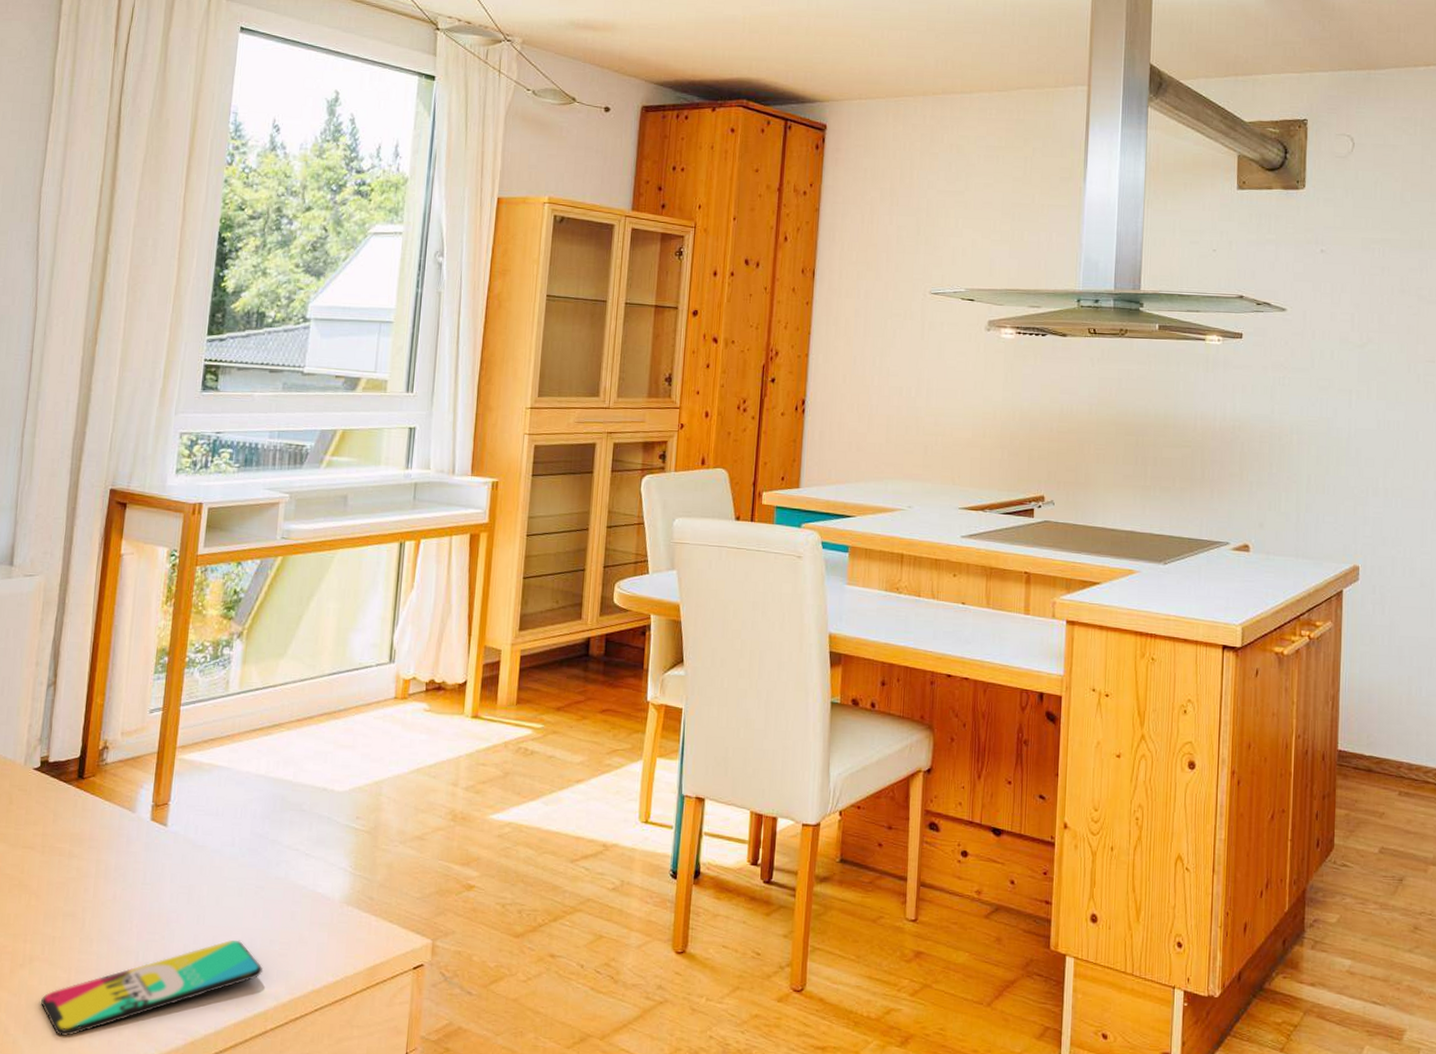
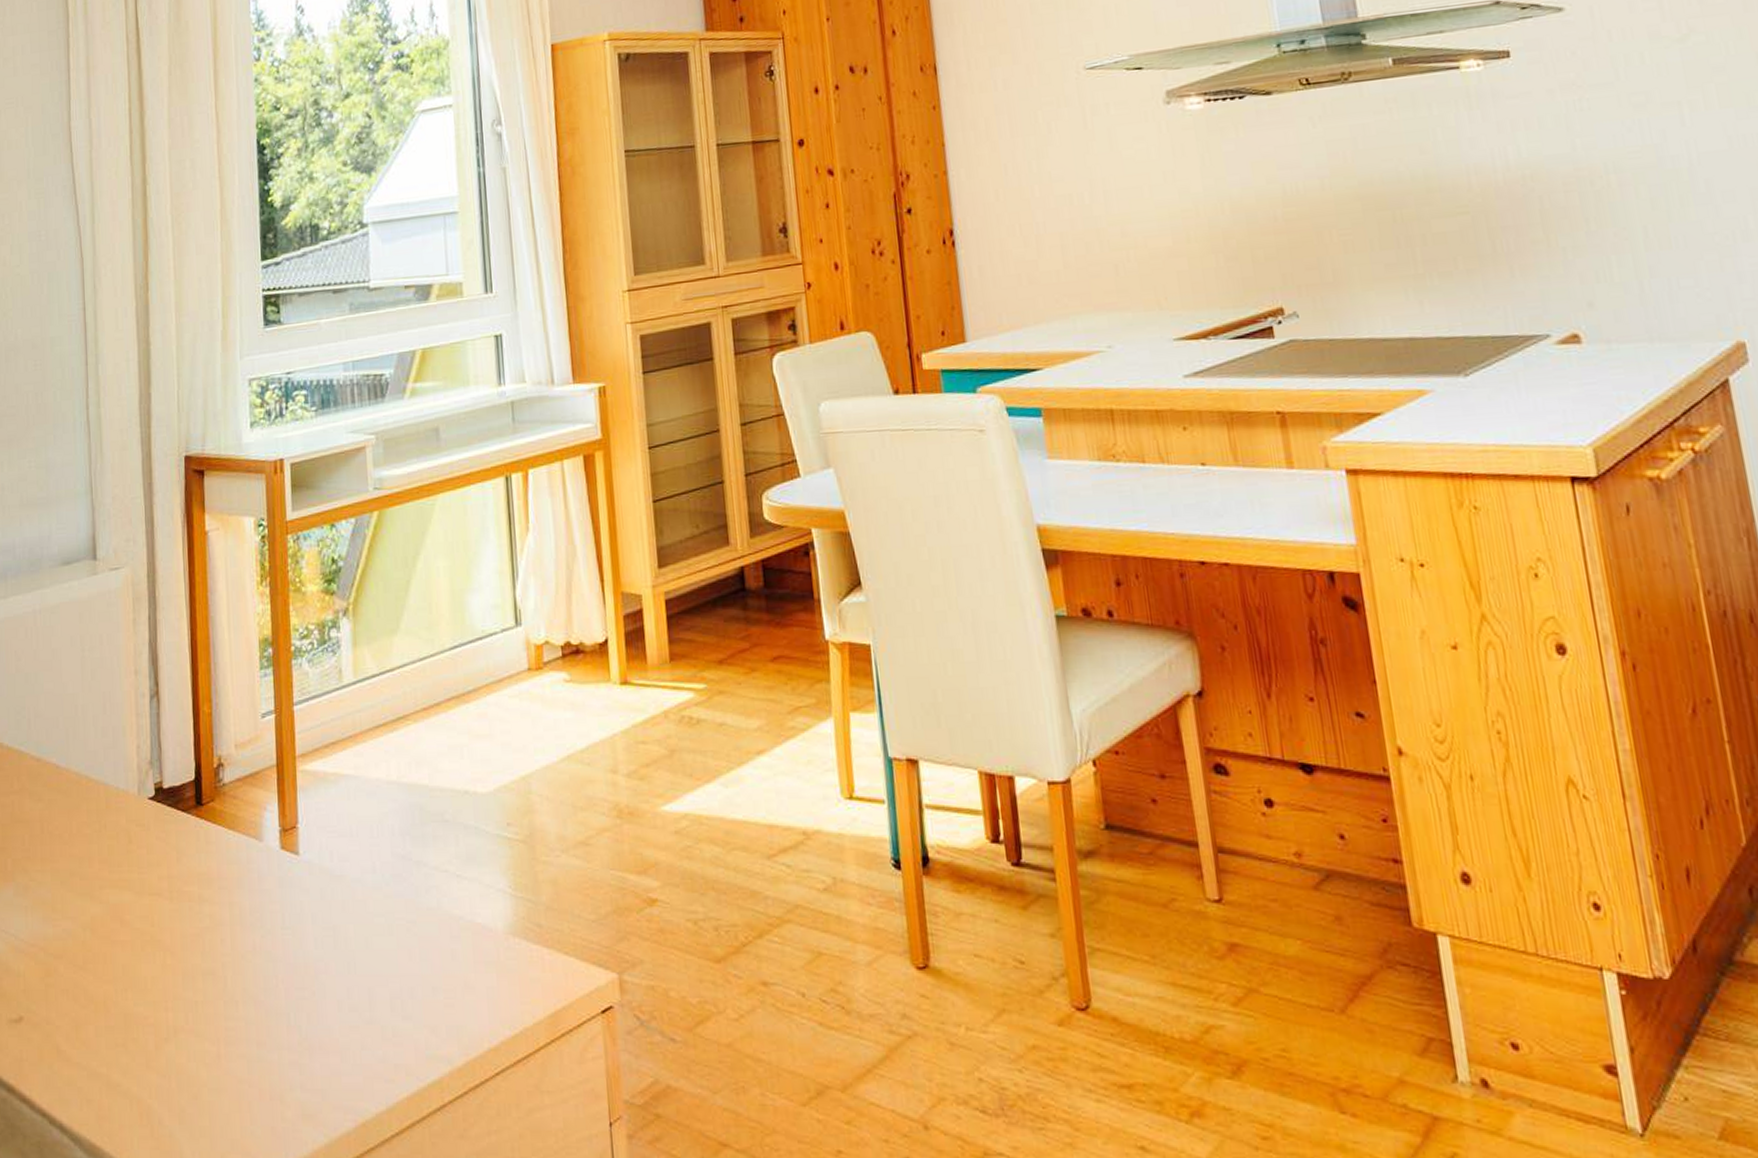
smartphone: present [41,940,264,1037] -> none [193,990,430,1126]

